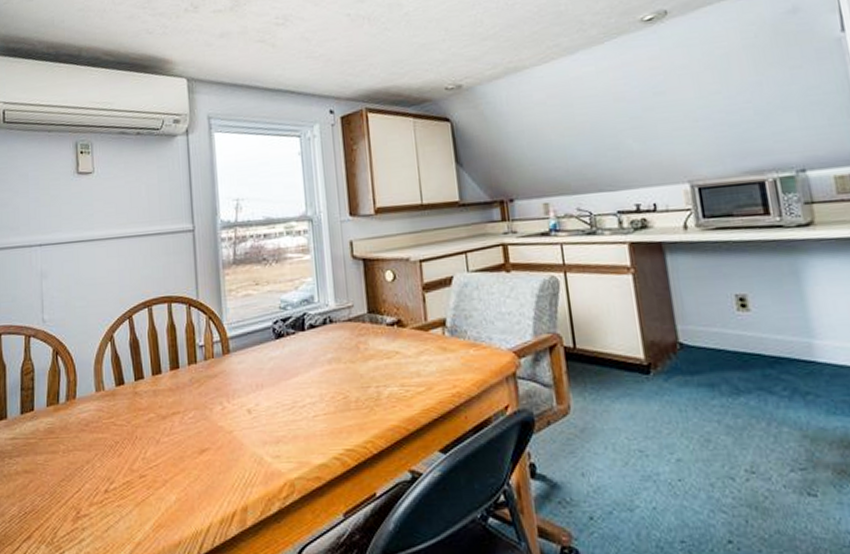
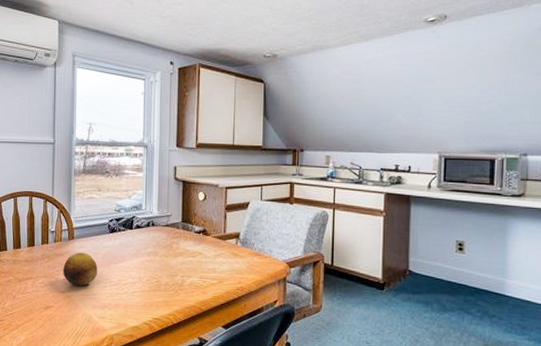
fruit: none [219,369,265,416] -> present [63,252,98,286]

